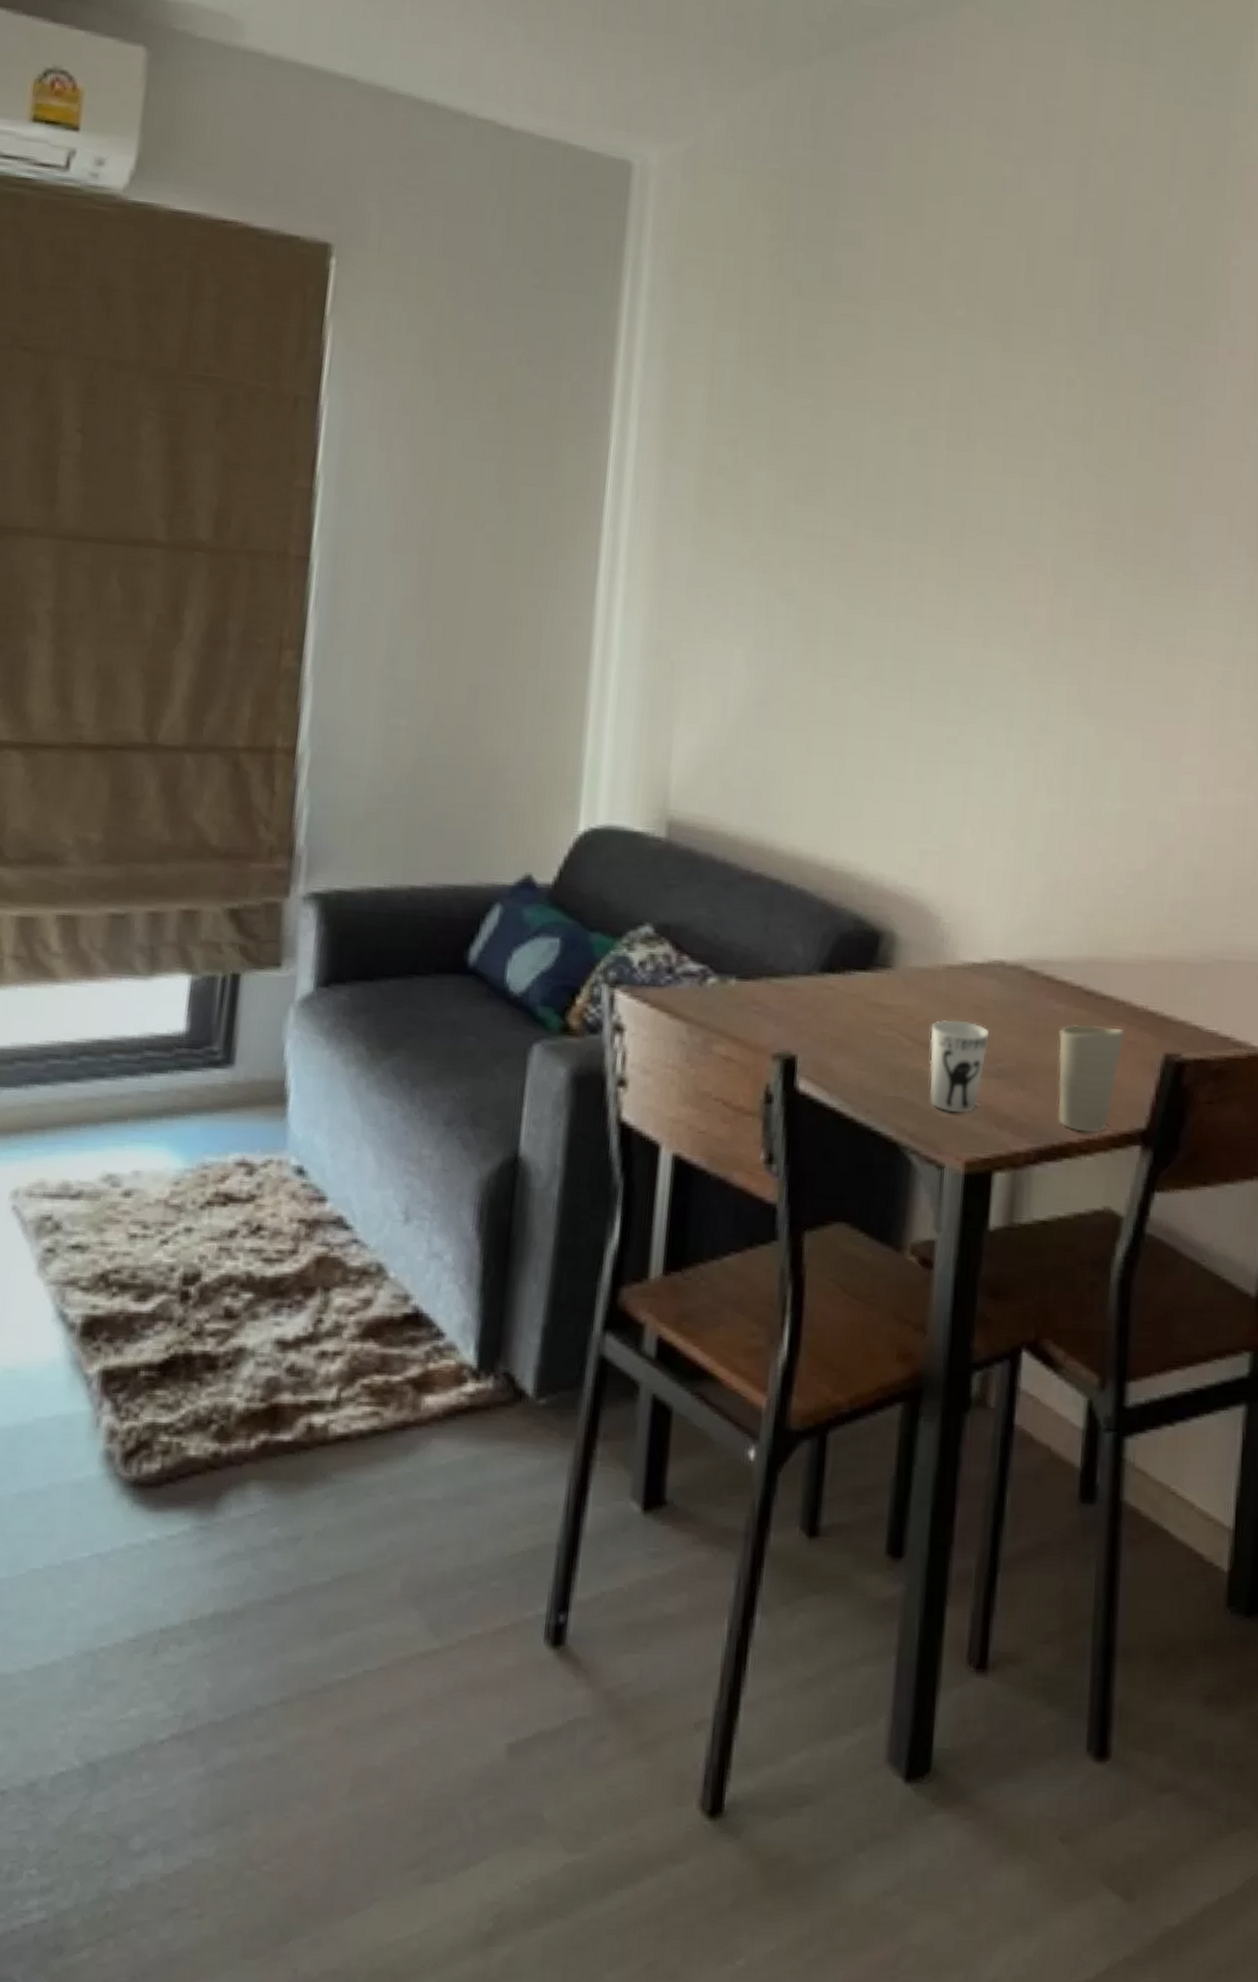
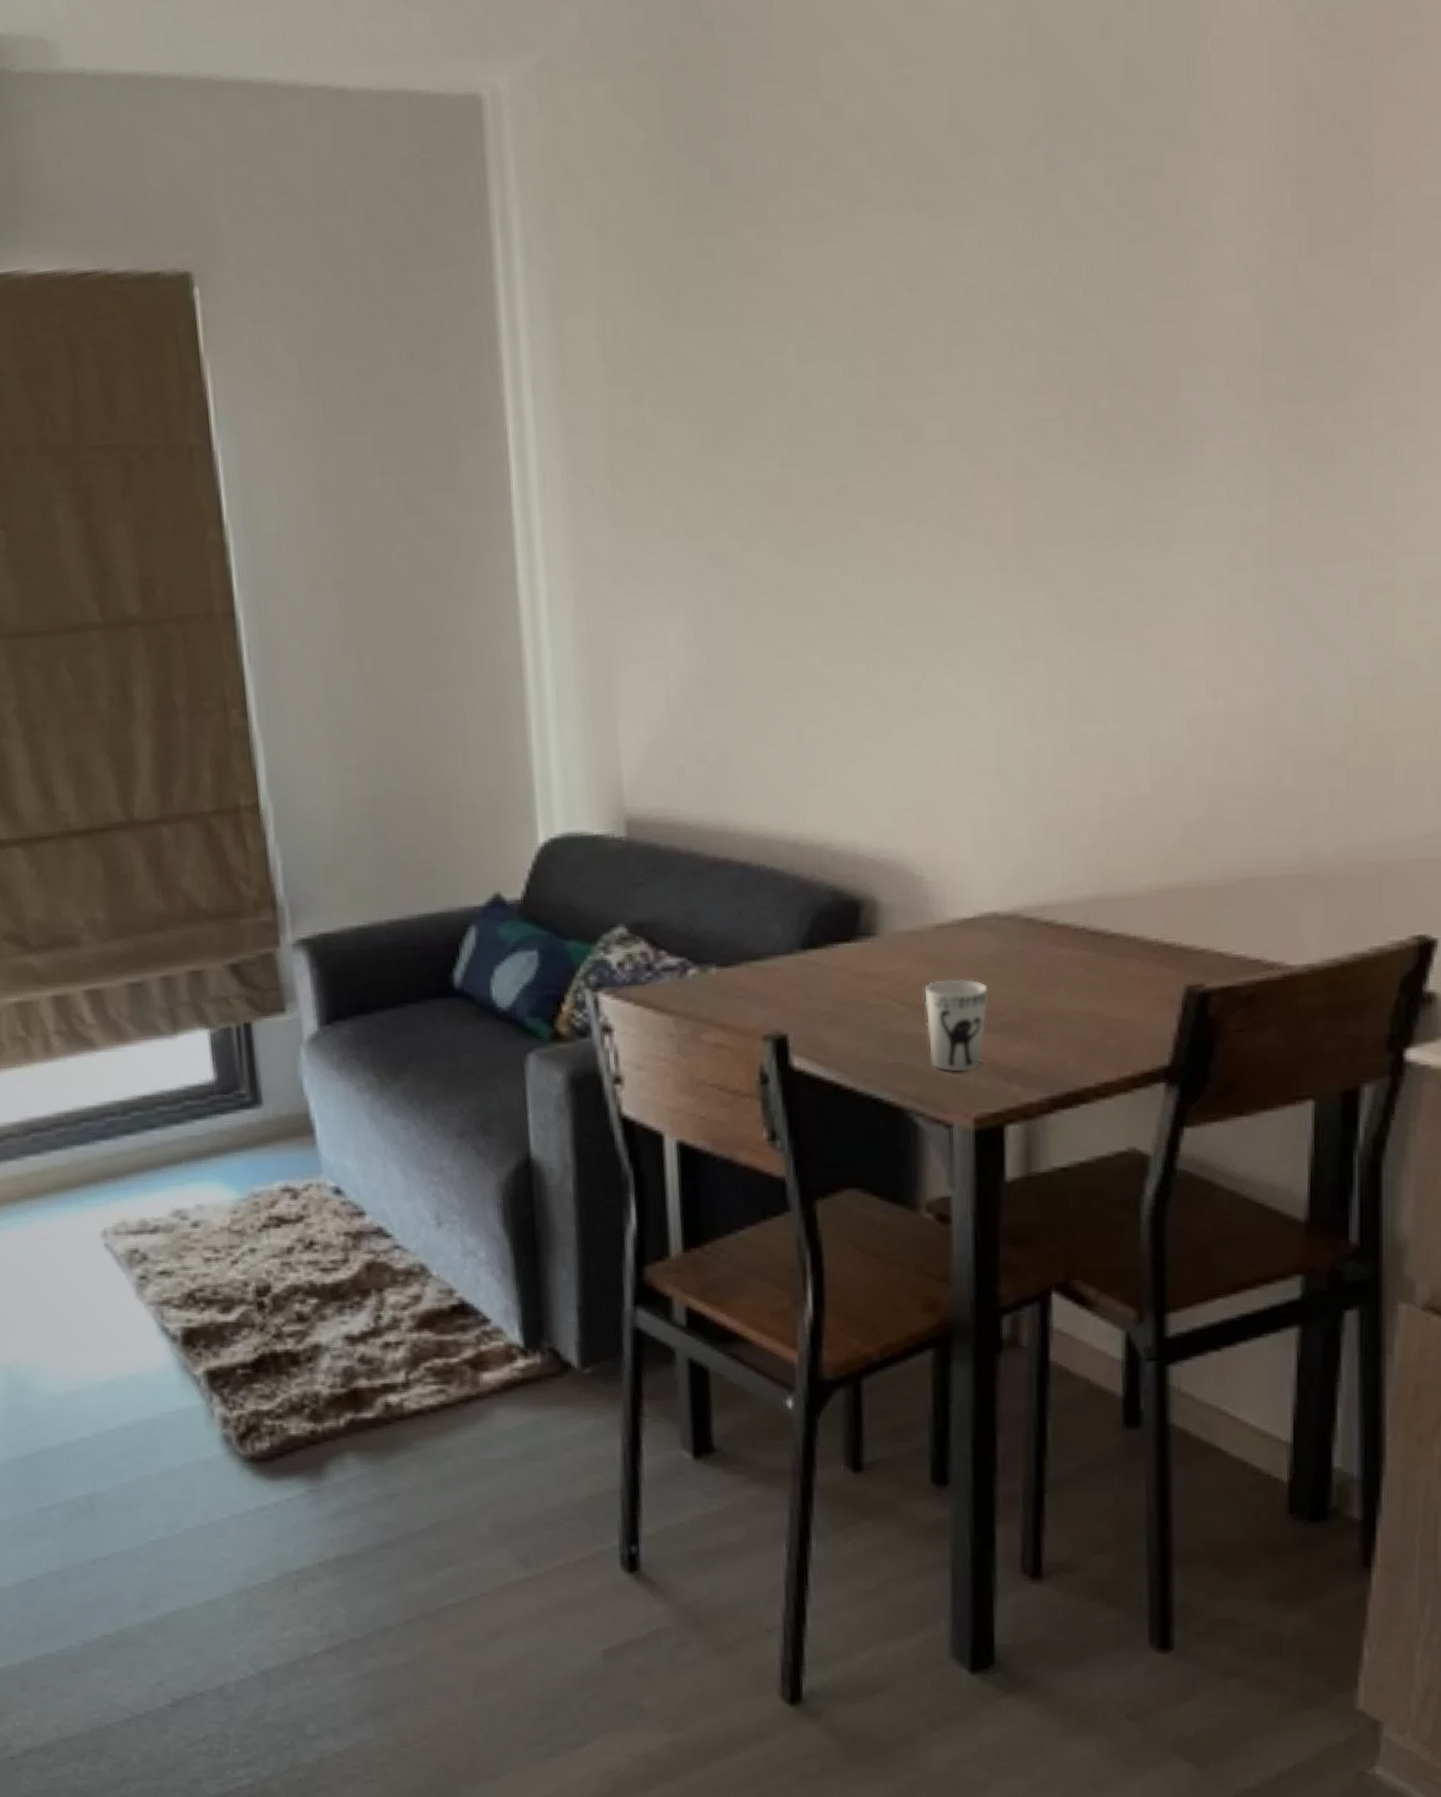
cup: present [1058,1024,1125,1134] -> none [1064,965,1139,1077]

